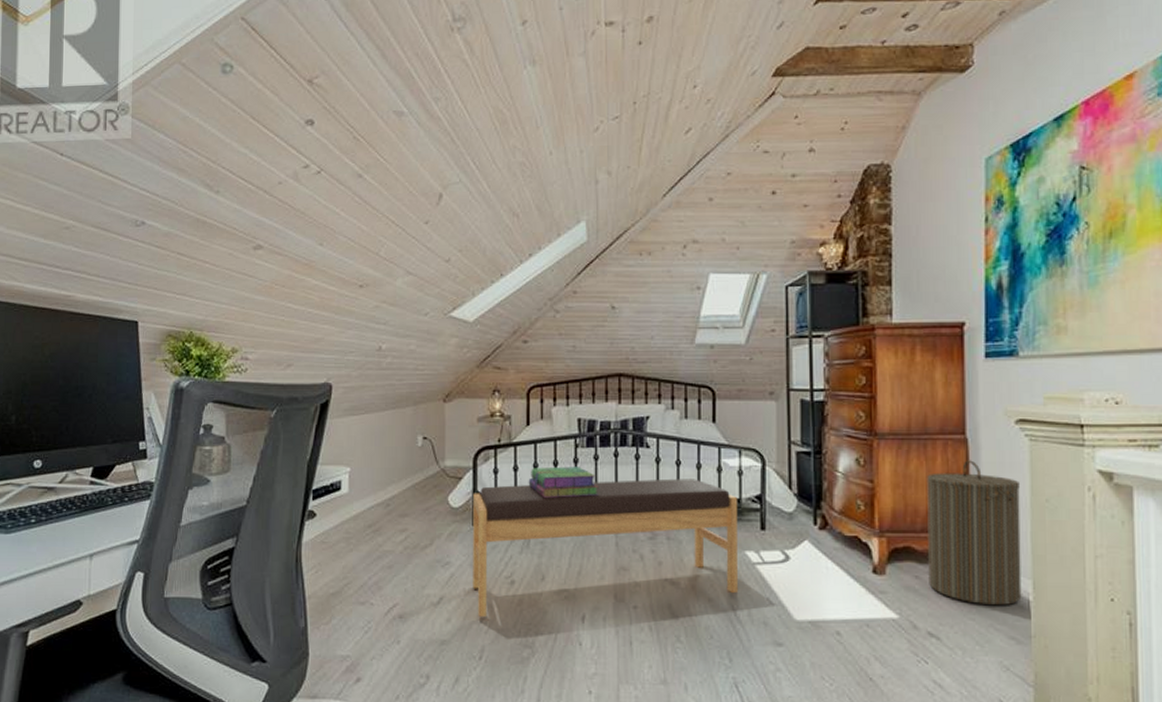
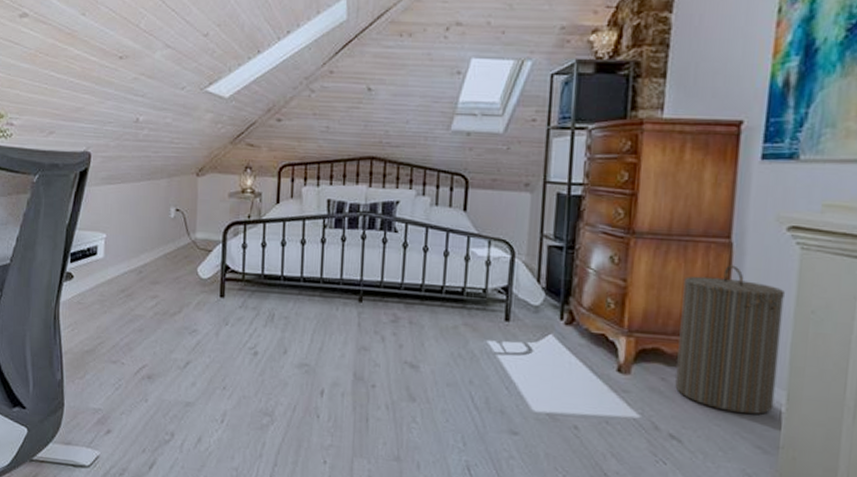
bench: present [473,478,738,618] -> none [218,260,483,385]
stack of books: present [528,466,598,498] -> none [275,245,344,277]

